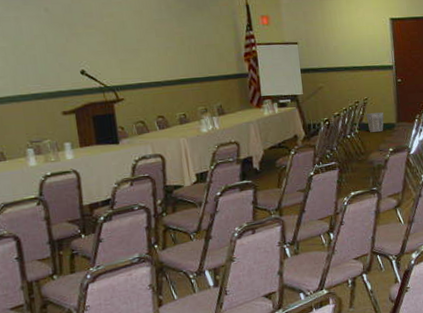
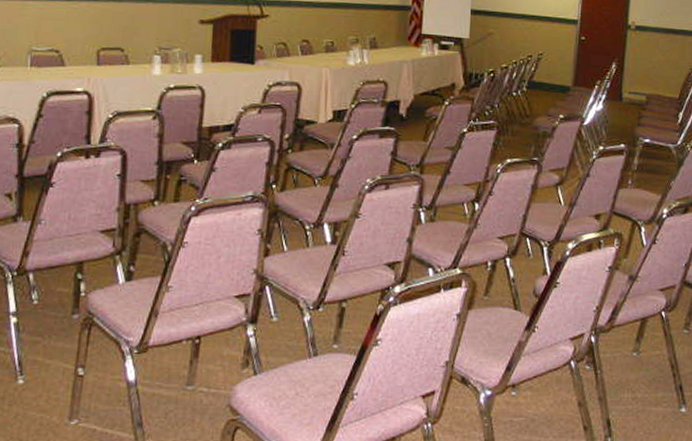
waste bin: present [366,112,384,132] -> none [538,71,560,94]

